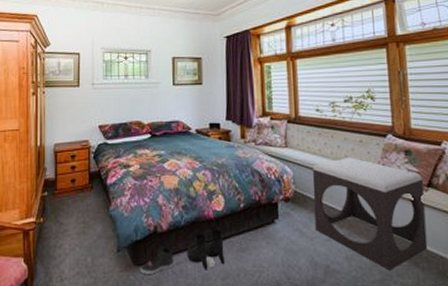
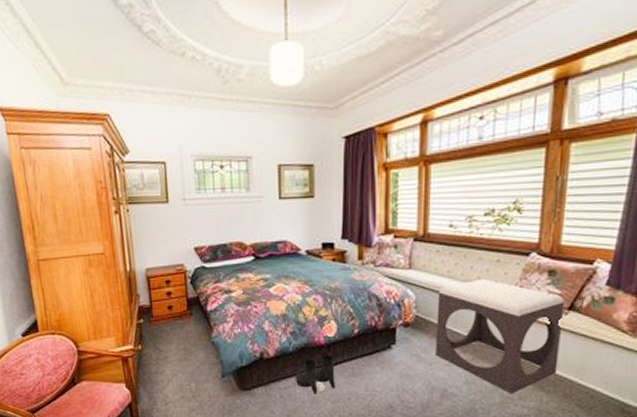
sneaker: present [140,246,175,274] -> none [246,372,282,398]

